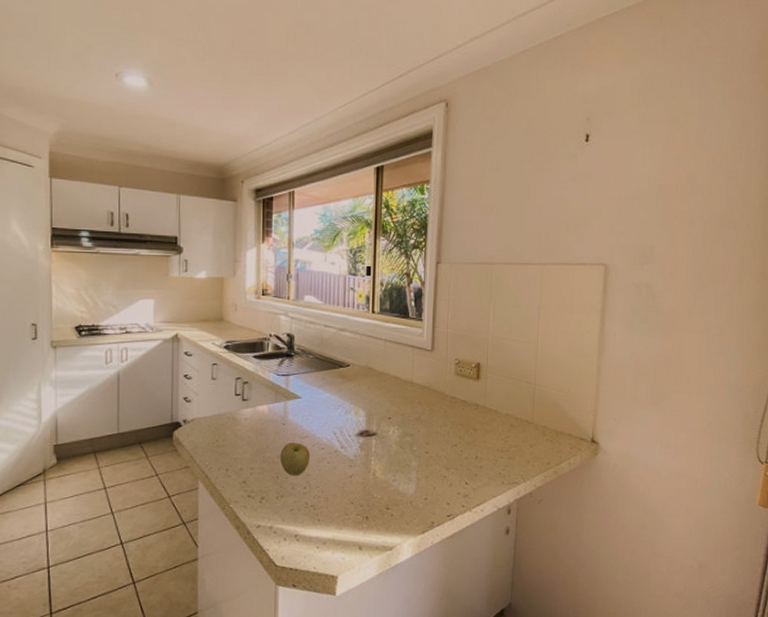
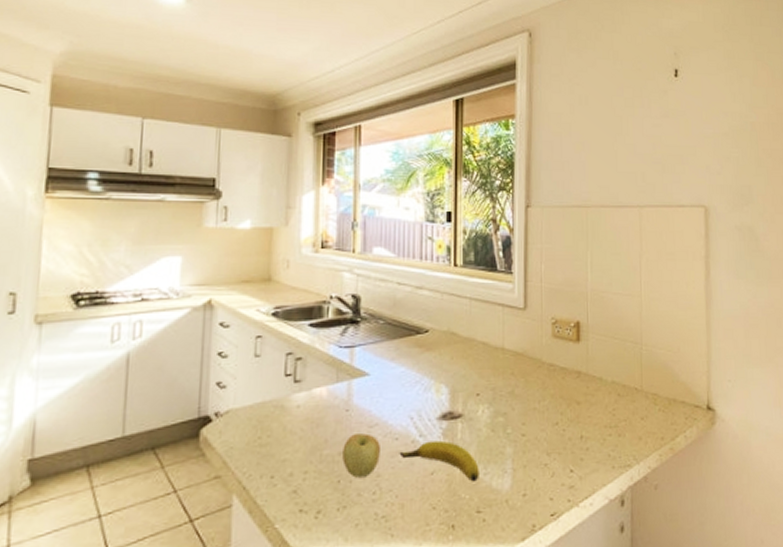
banana: none [325,452,389,486] -> present [399,440,479,482]

